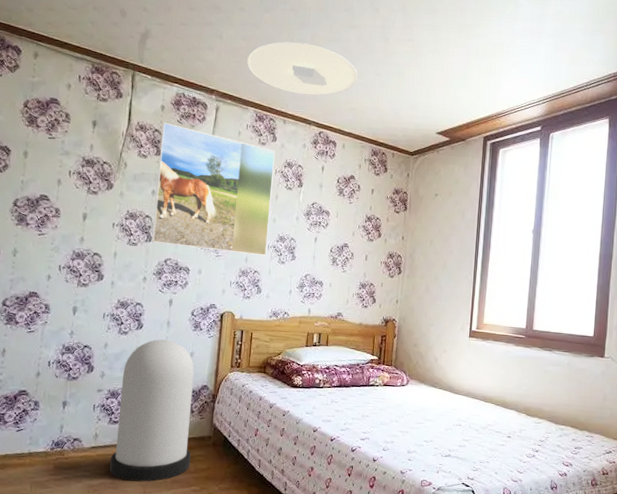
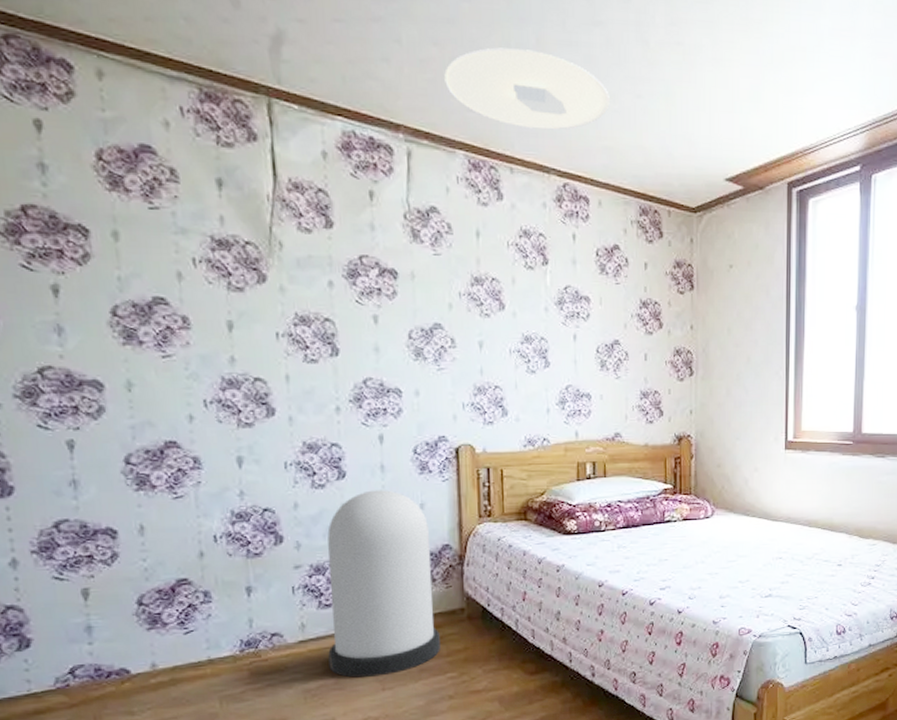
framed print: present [151,122,275,257] -> none [327,177,509,365]

